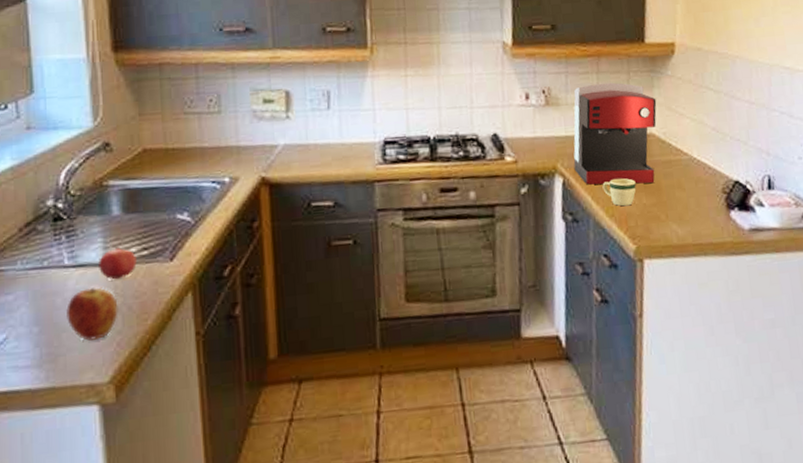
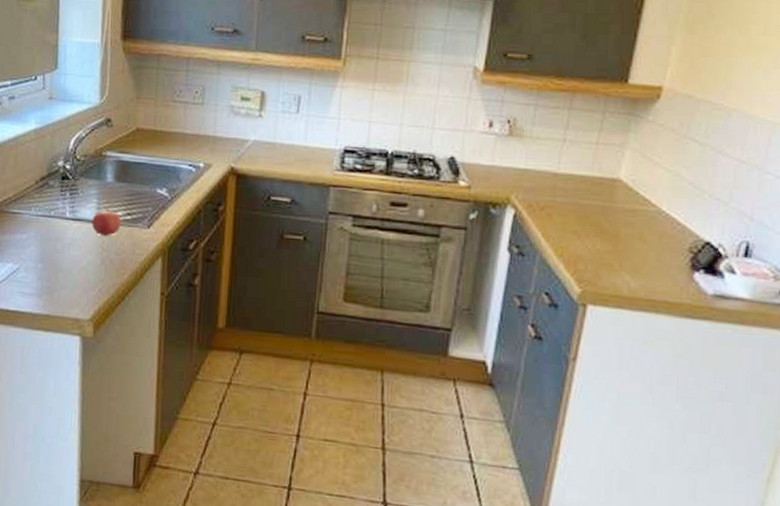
apple: present [66,287,118,341] -> none [63,239,103,283]
coffee maker: present [573,82,657,185] -> none [528,120,630,229]
mug: present [602,178,636,207] -> none [555,218,592,249]

